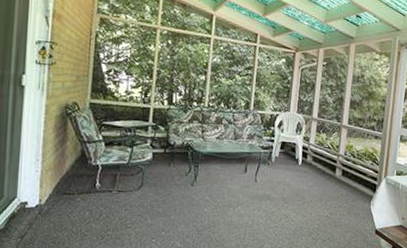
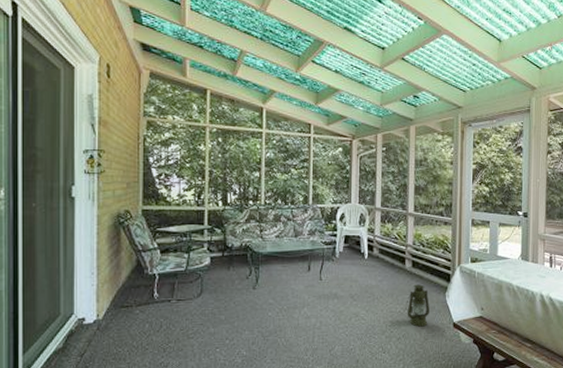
lantern: none [333,192,355,231] -> present [406,284,430,327]

